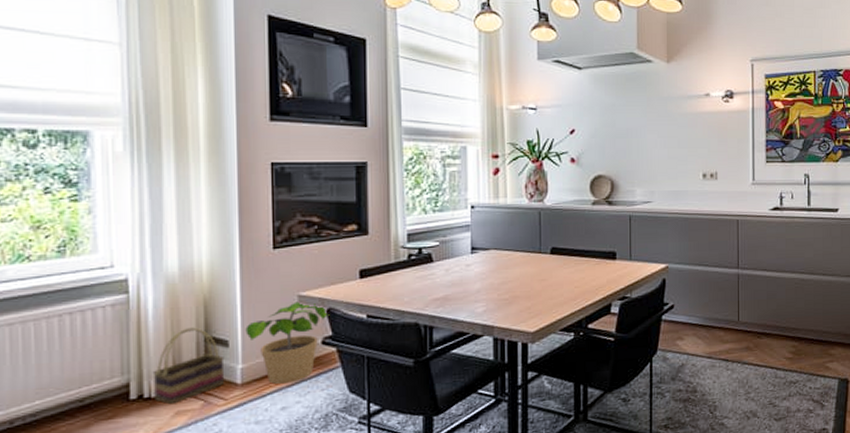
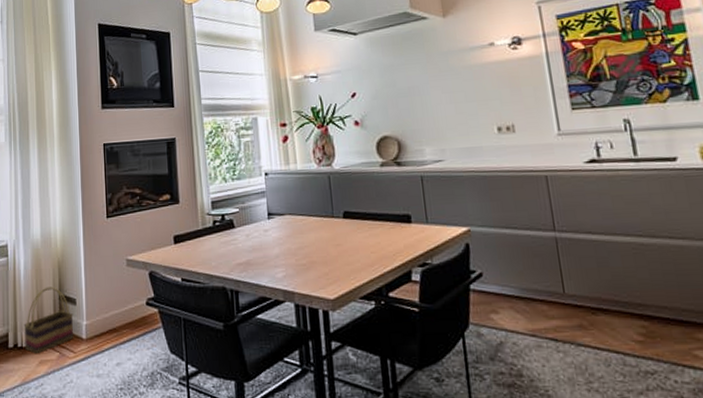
potted plant: present [245,301,330,384] -> none [88,265,152,341]

